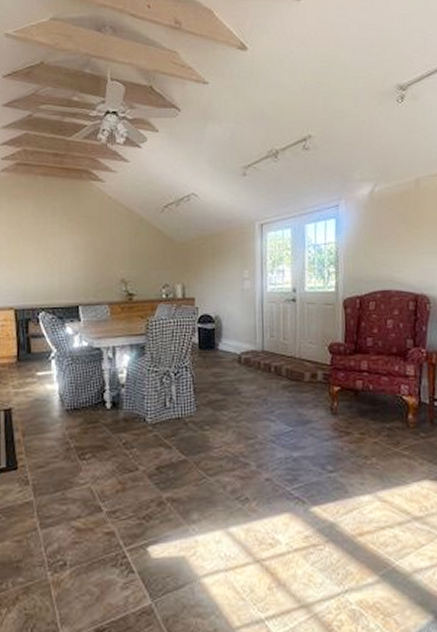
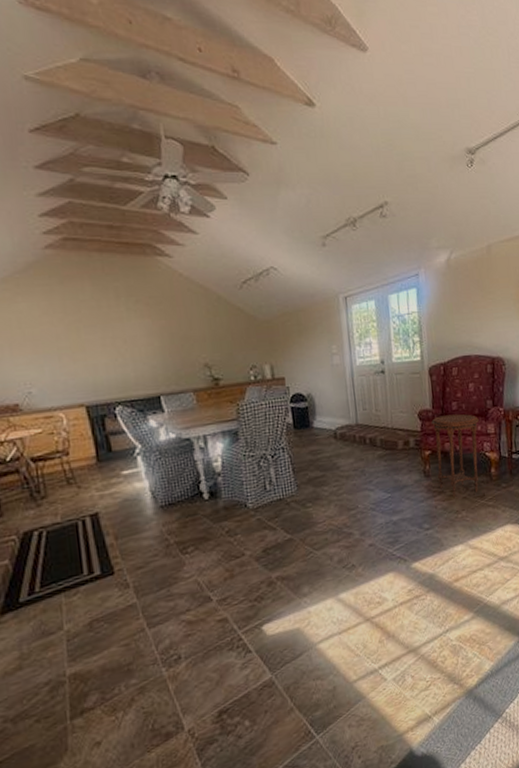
side table: none [343,351,396,441] -> present [431,414,479,497]

